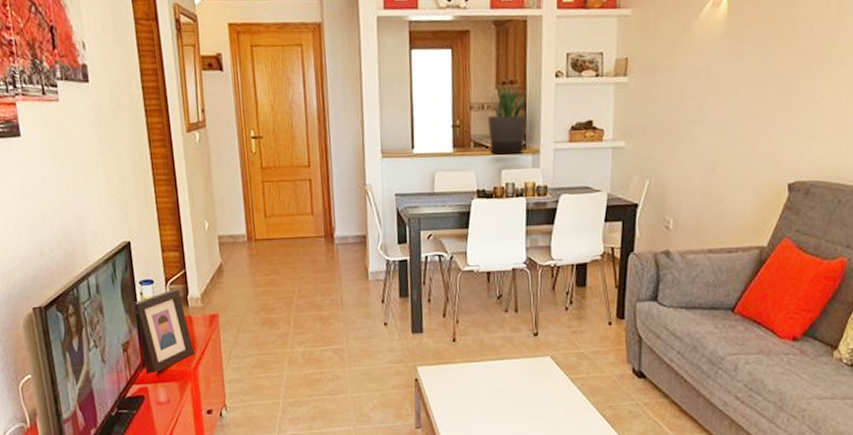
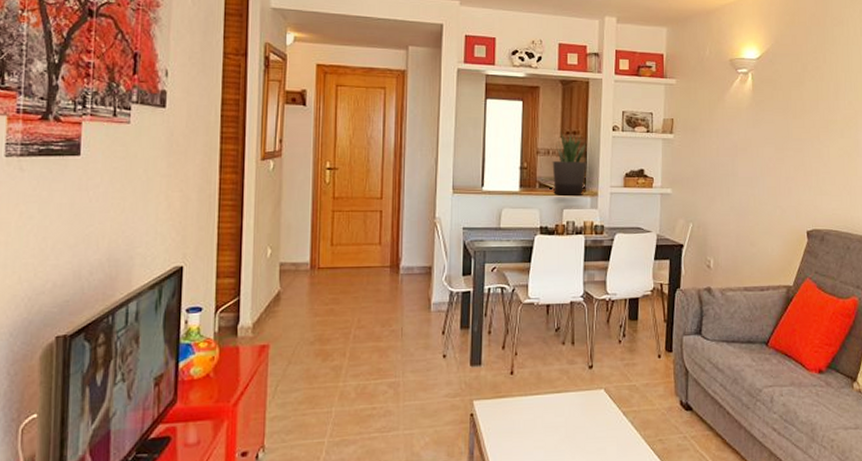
picture frame: present [135,289,195,374] -> none [174,318,237,412]

